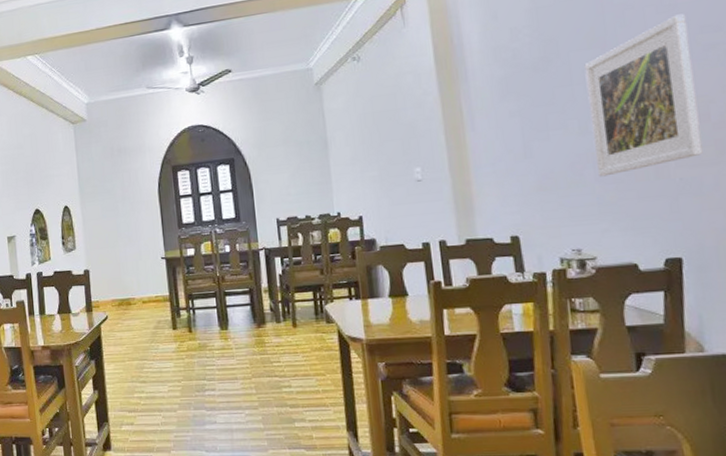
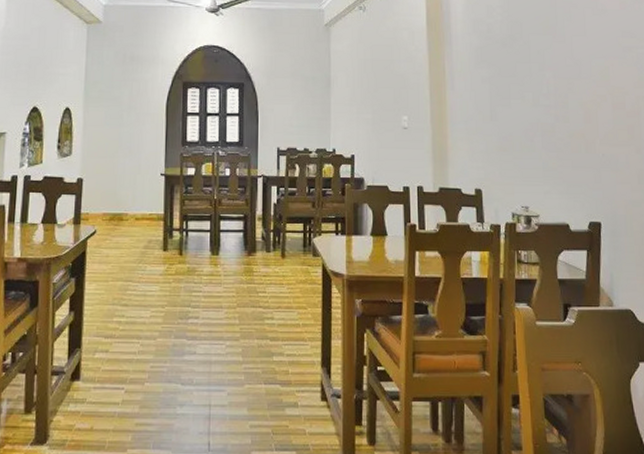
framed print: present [584,14,703,177] -> none [540,18,619,145]

